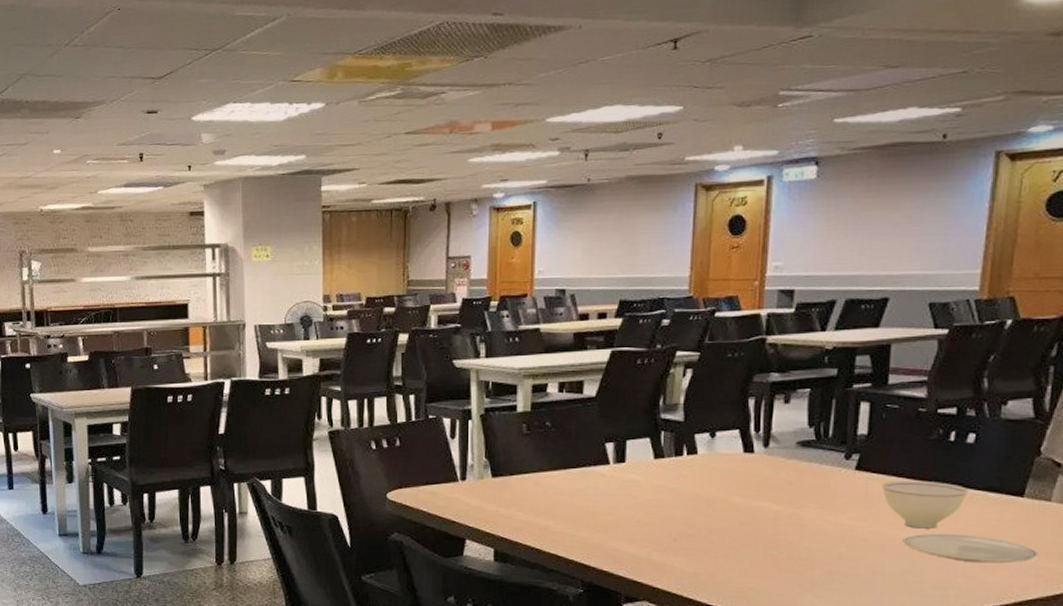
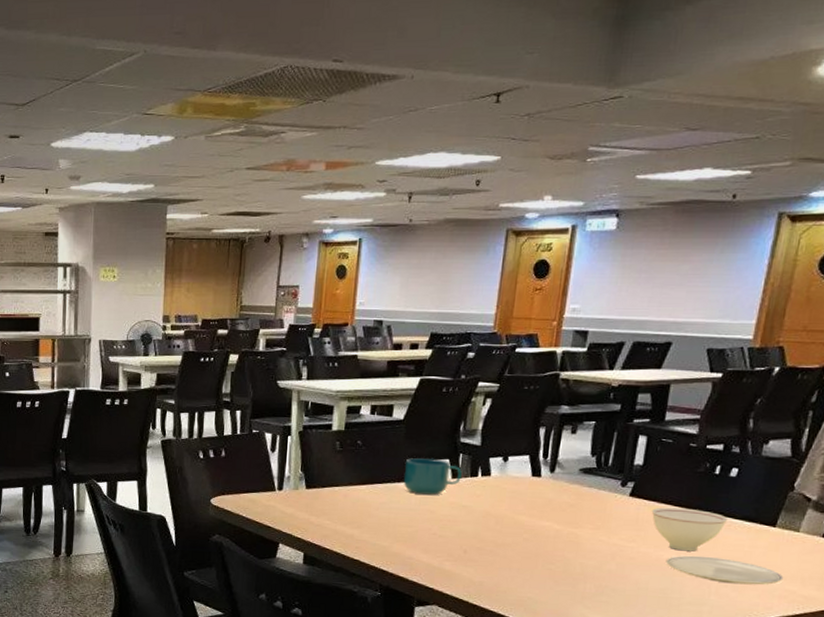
cup: none [600,437,665,478] -> present [403,458,462,495]

